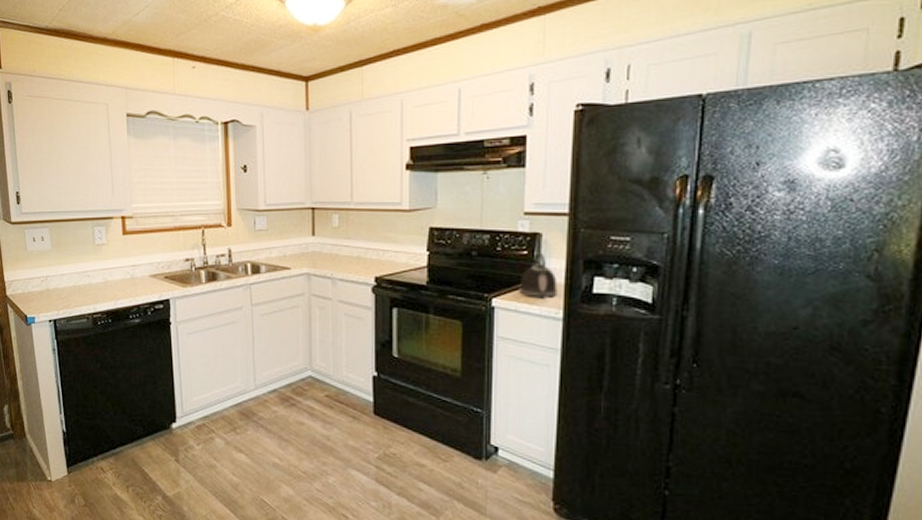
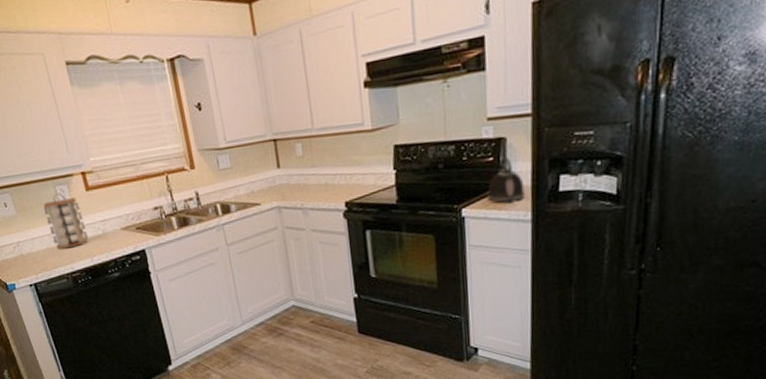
spice rack: none [79,233,116,289] -> present [43,192,89,250]

